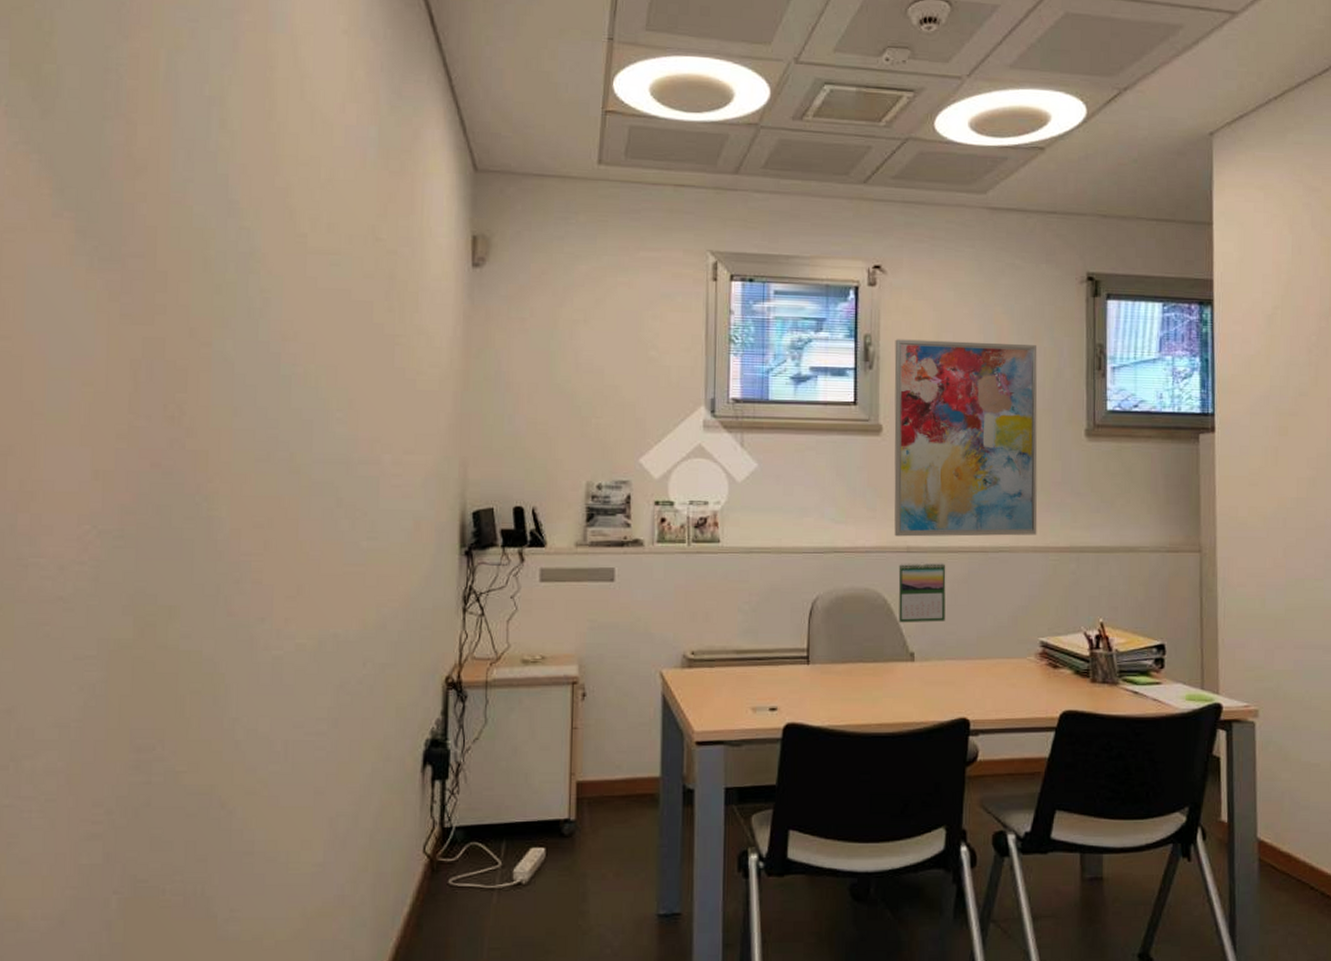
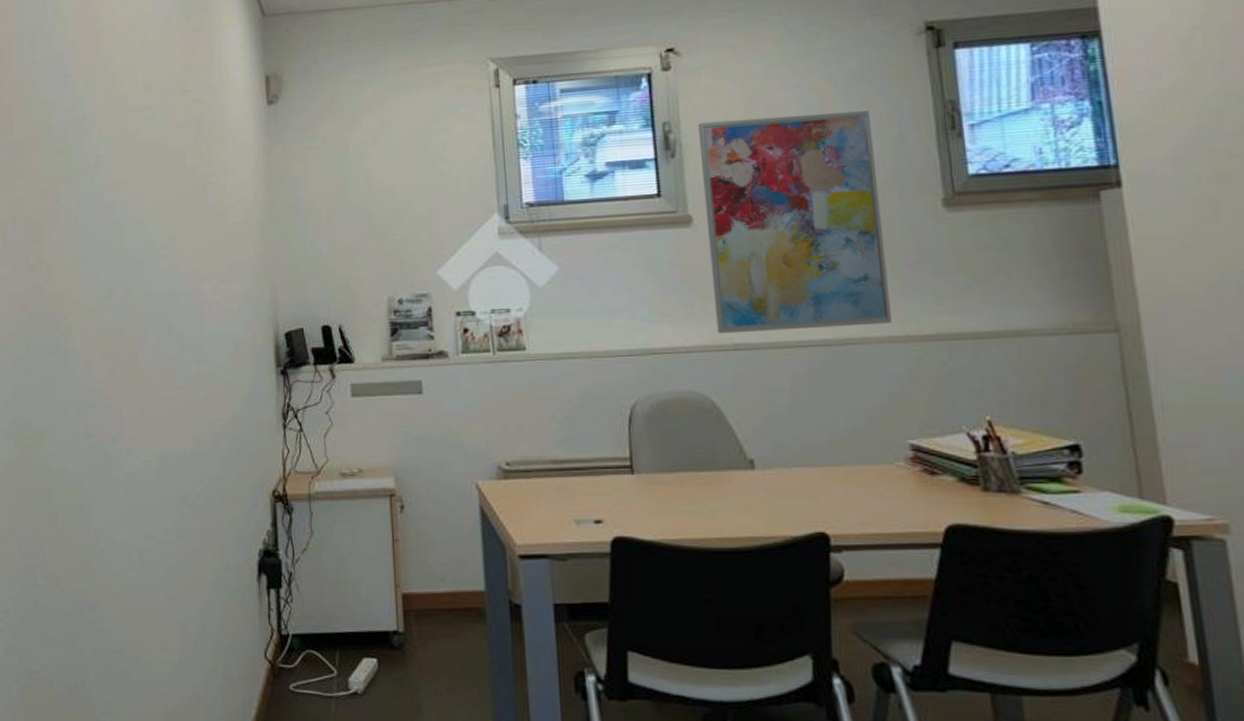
calendar: present [898,562,946,623] -> none [726,359,787,428]

